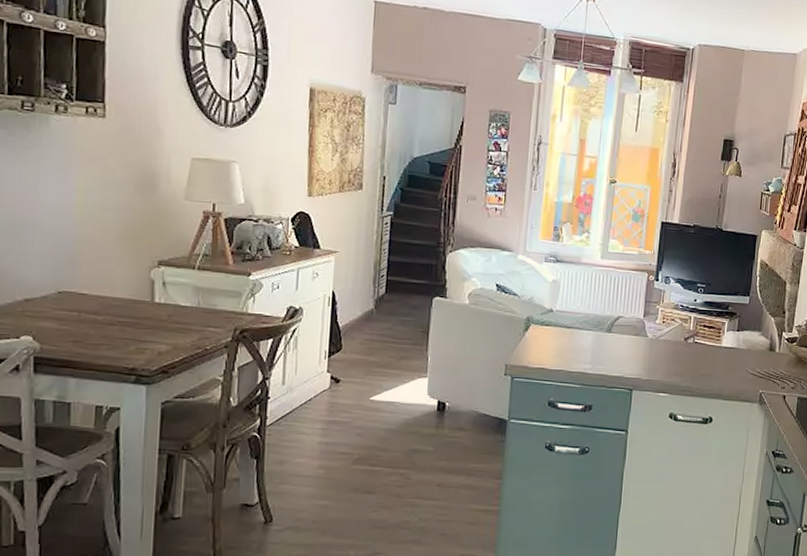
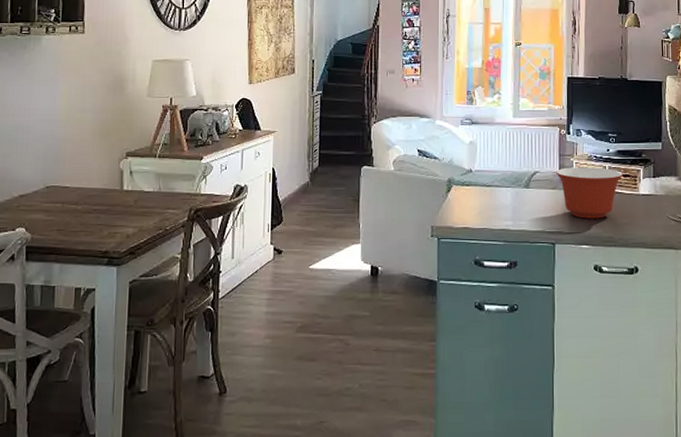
mixing bowl: none [640,314,708,368] -> present [556,167,624,219]

